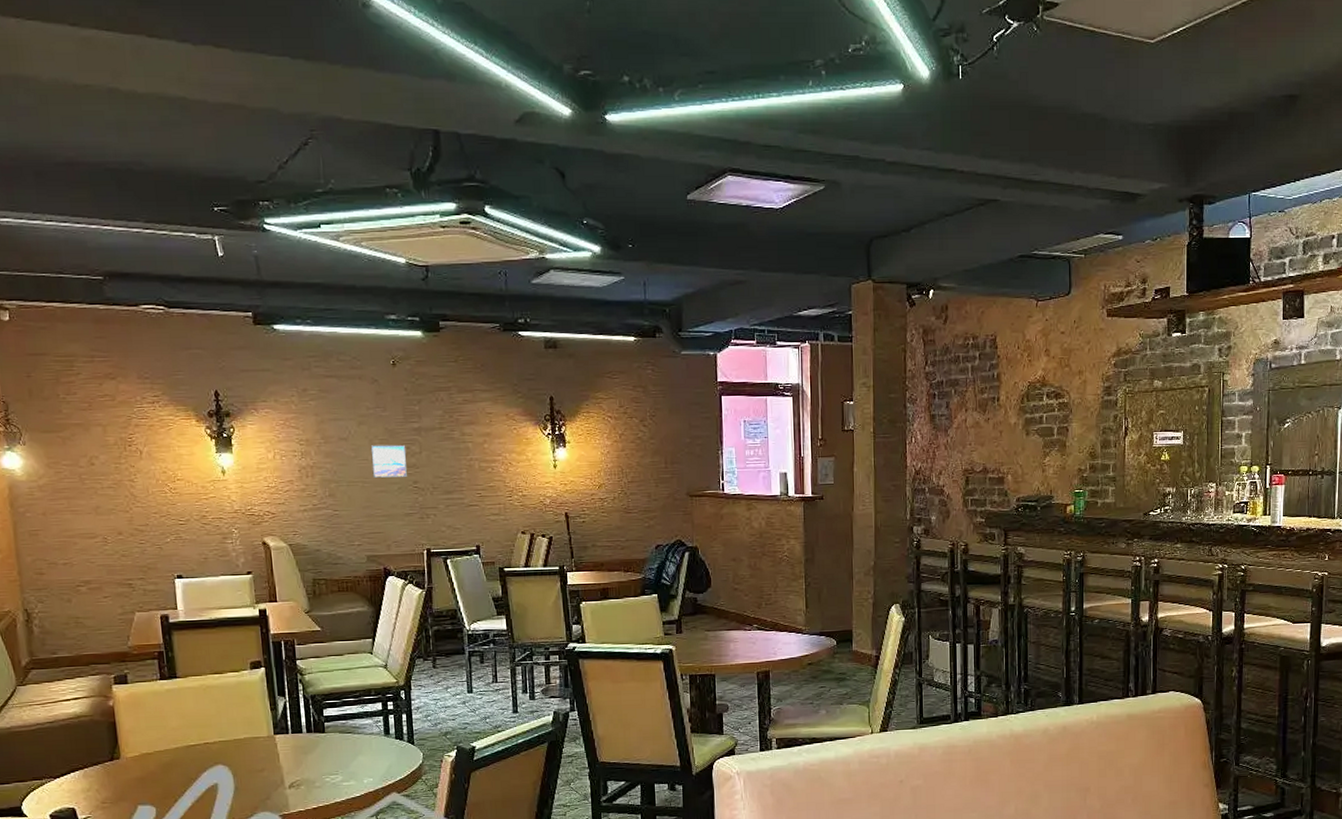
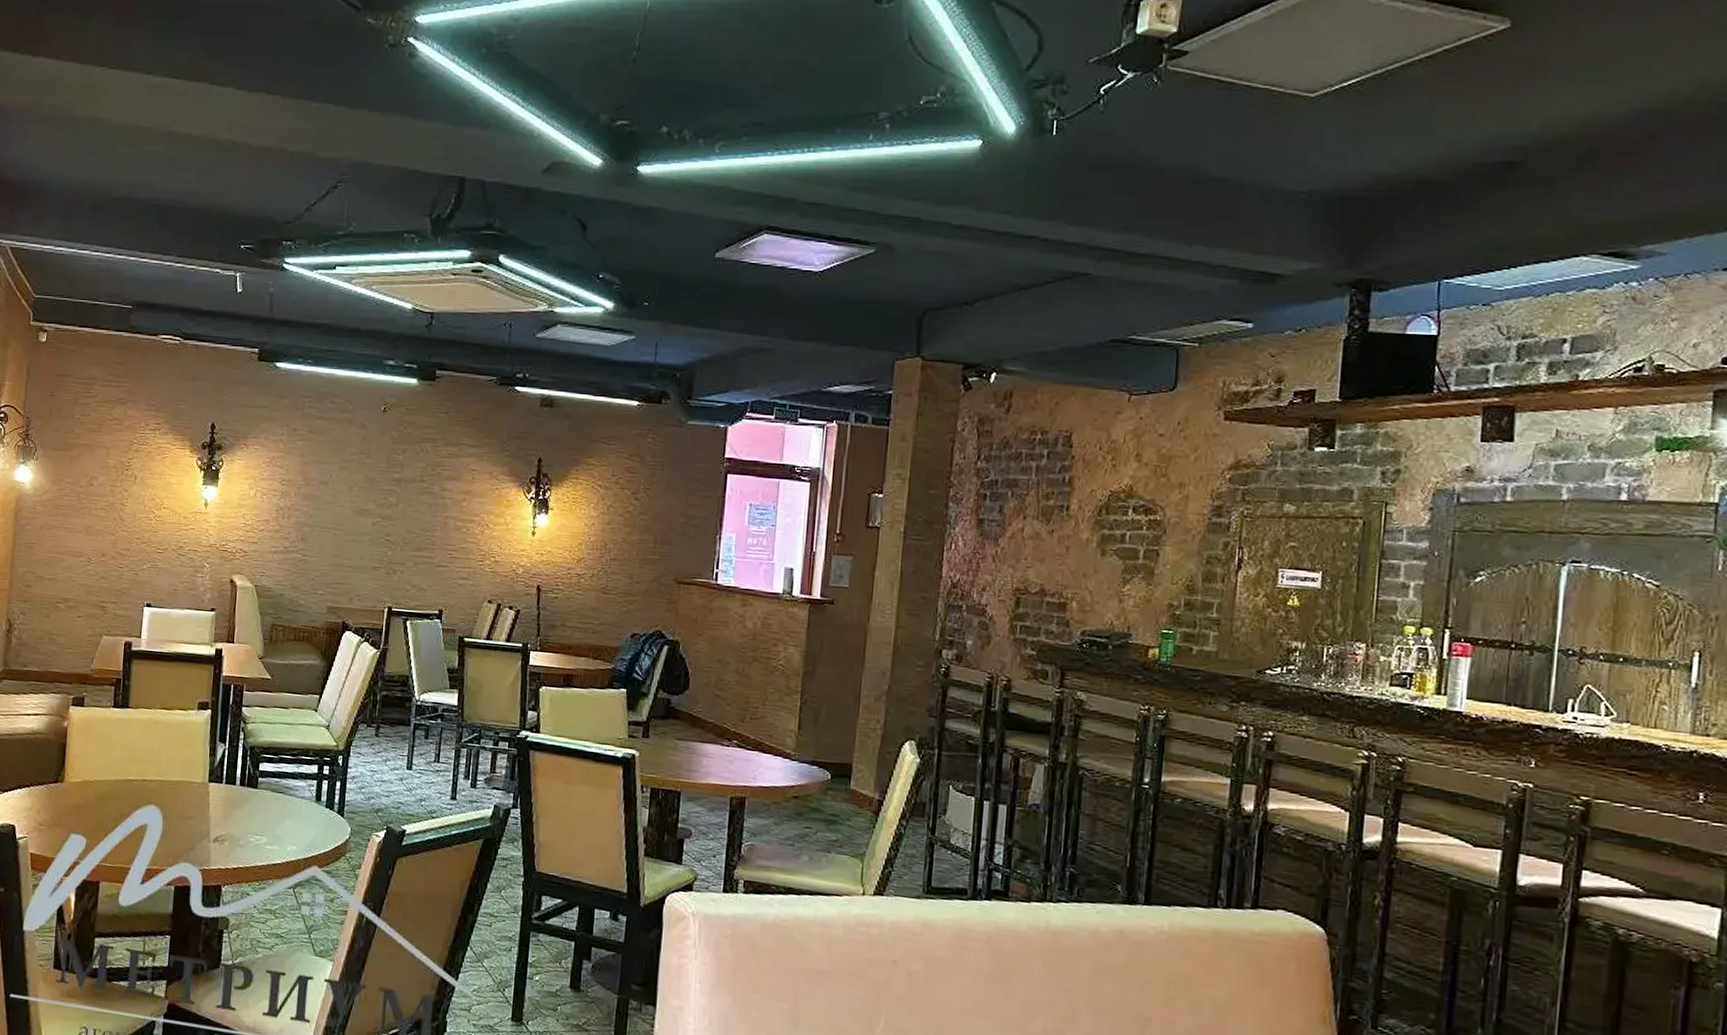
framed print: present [370,444,408,478] -> none [346,492,384,530]

